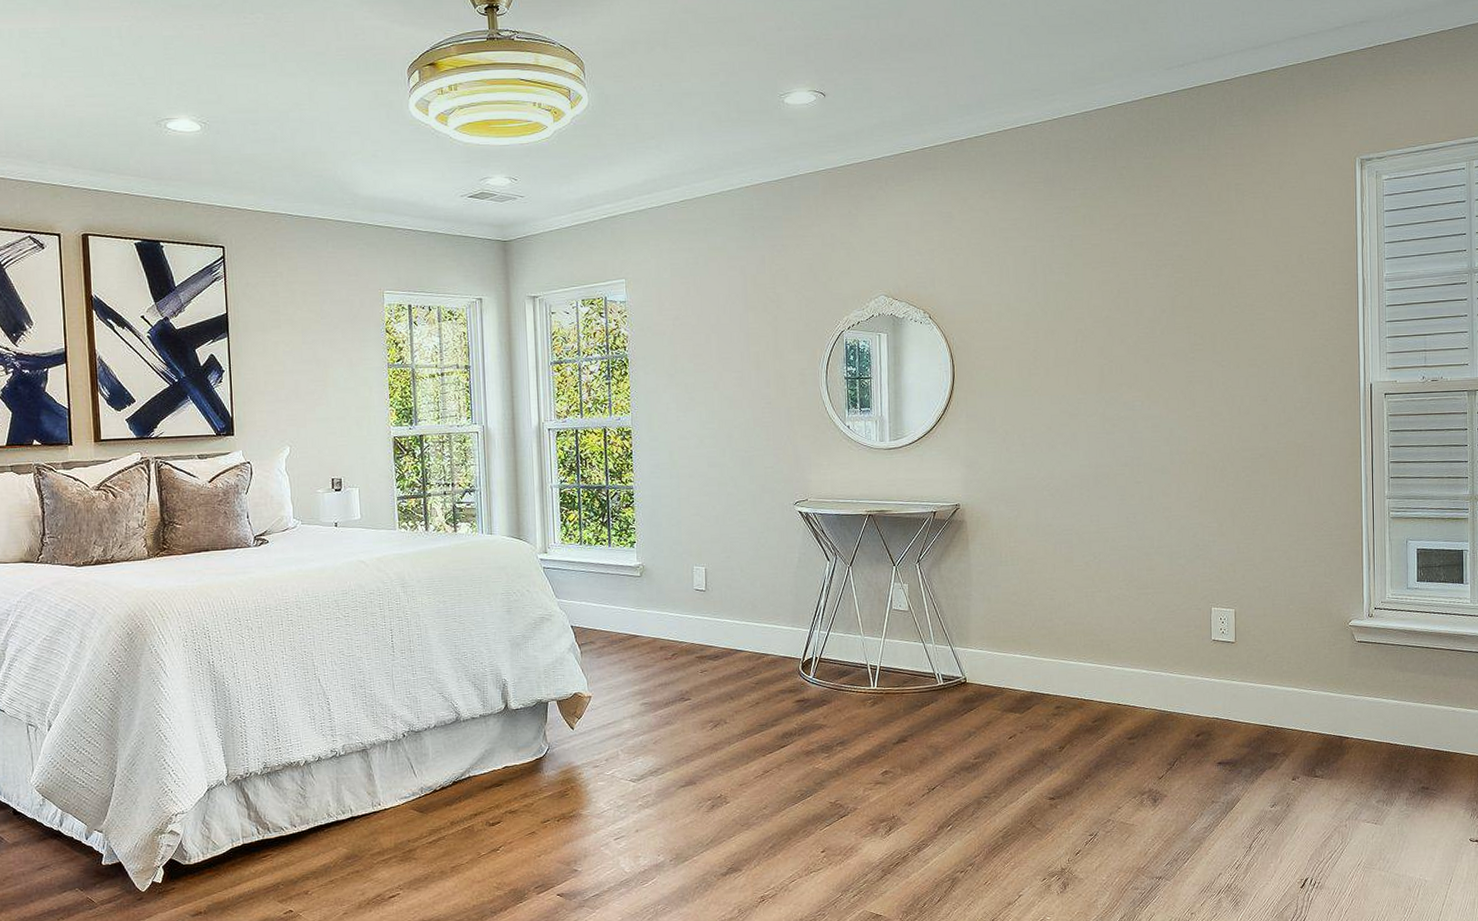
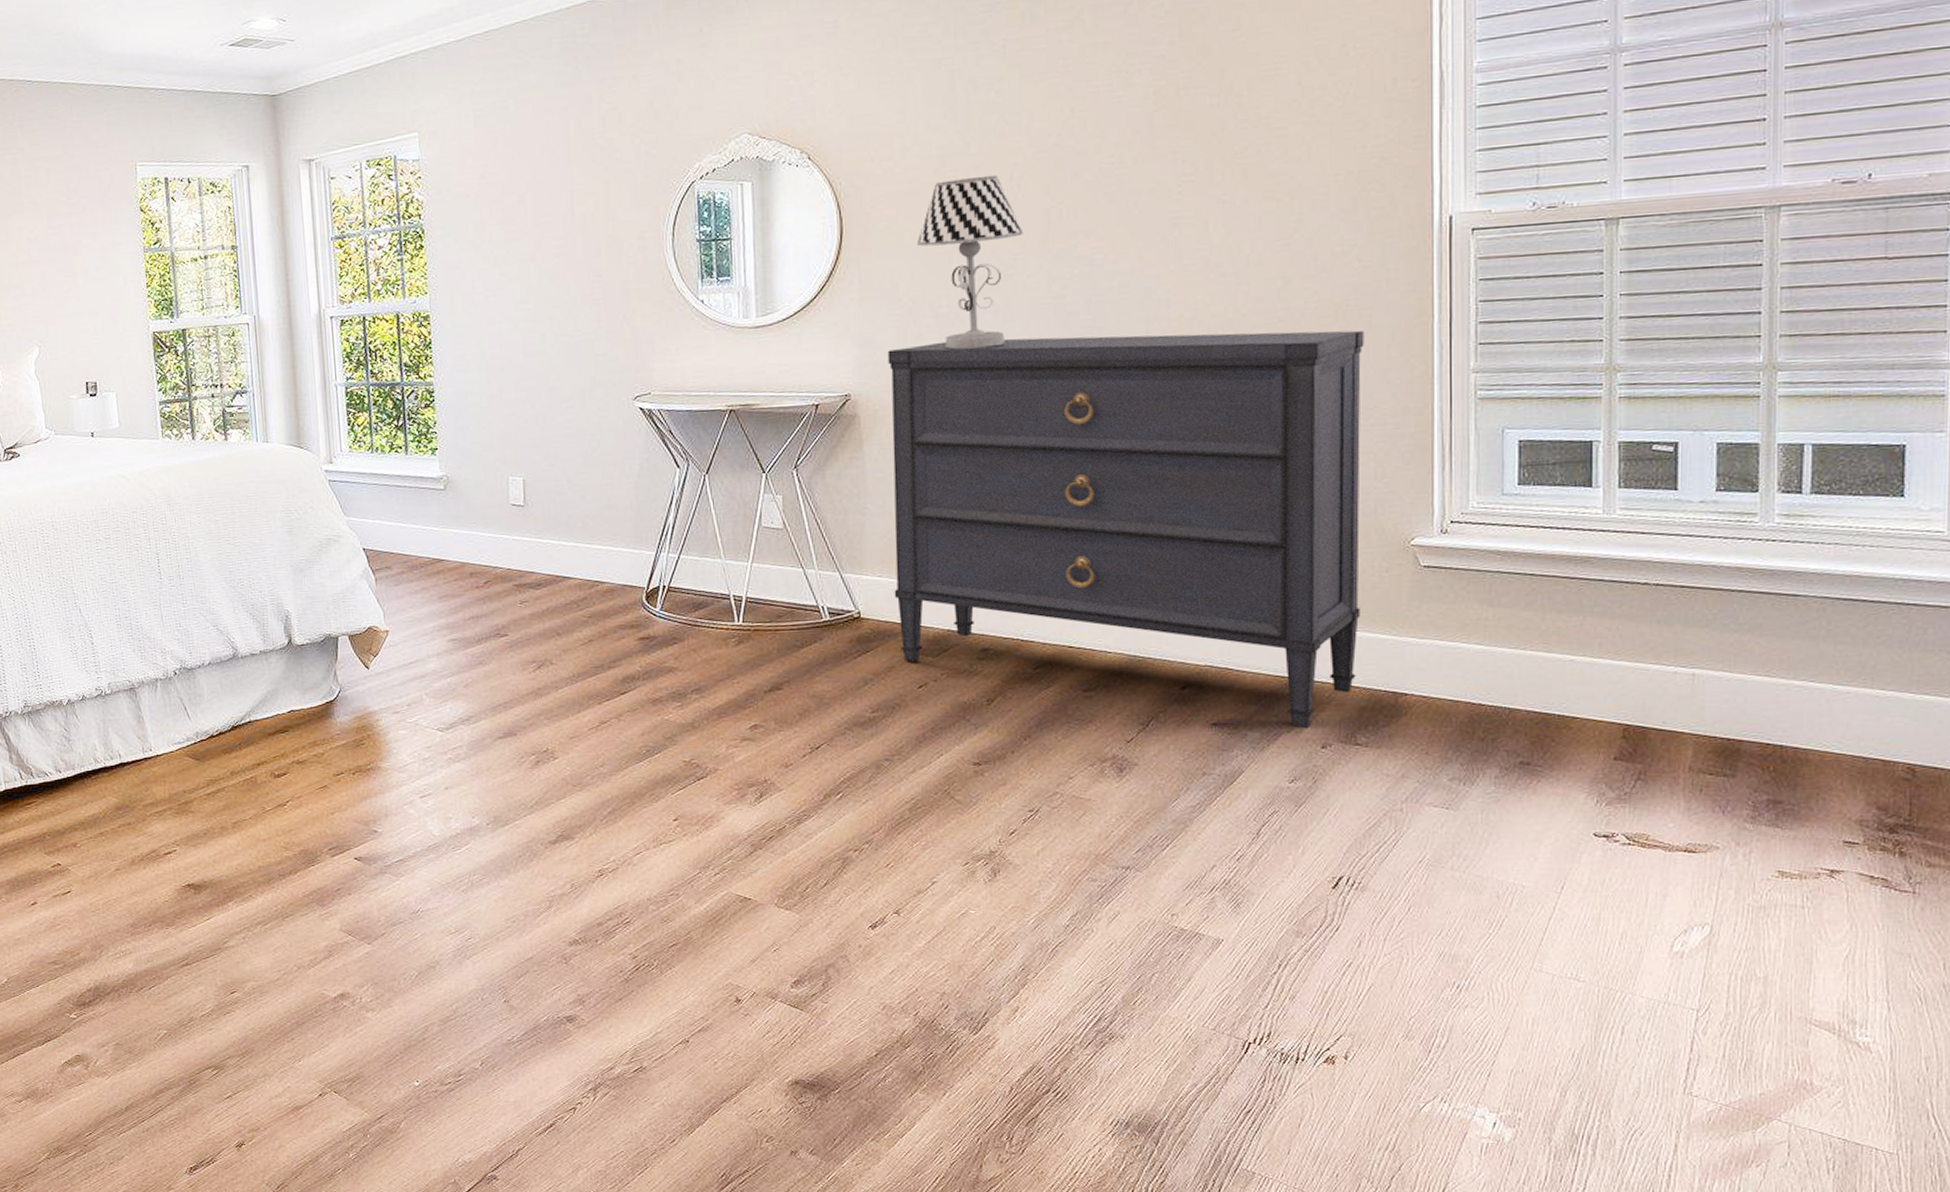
dresser: none [987,464,1317,765] -> present [887,330,1364,729]
table lamp: none [1008,337,1085,471] -> present [916,175,1024,350]

